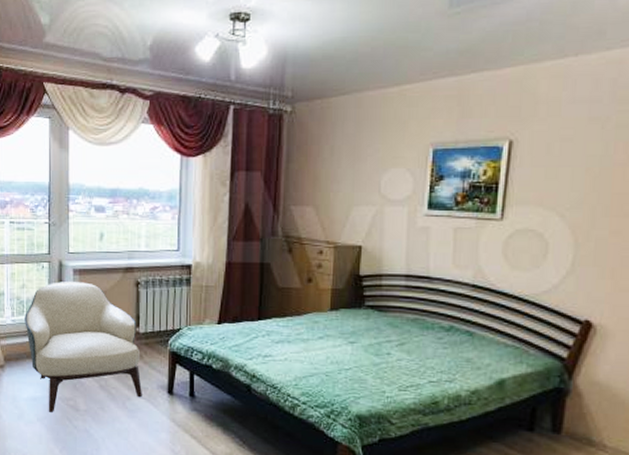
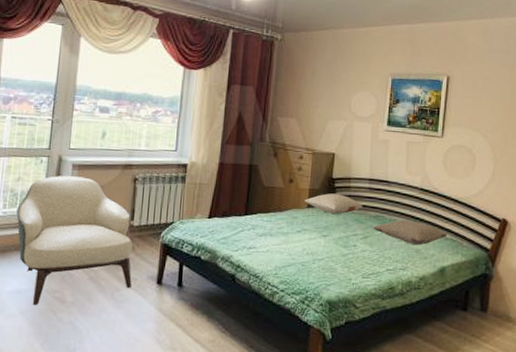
pillow: none [326,293,398,317] -> present [304,193,363,214]
pillow: none [410,323,509,353] -> present [372,220,448,245]

